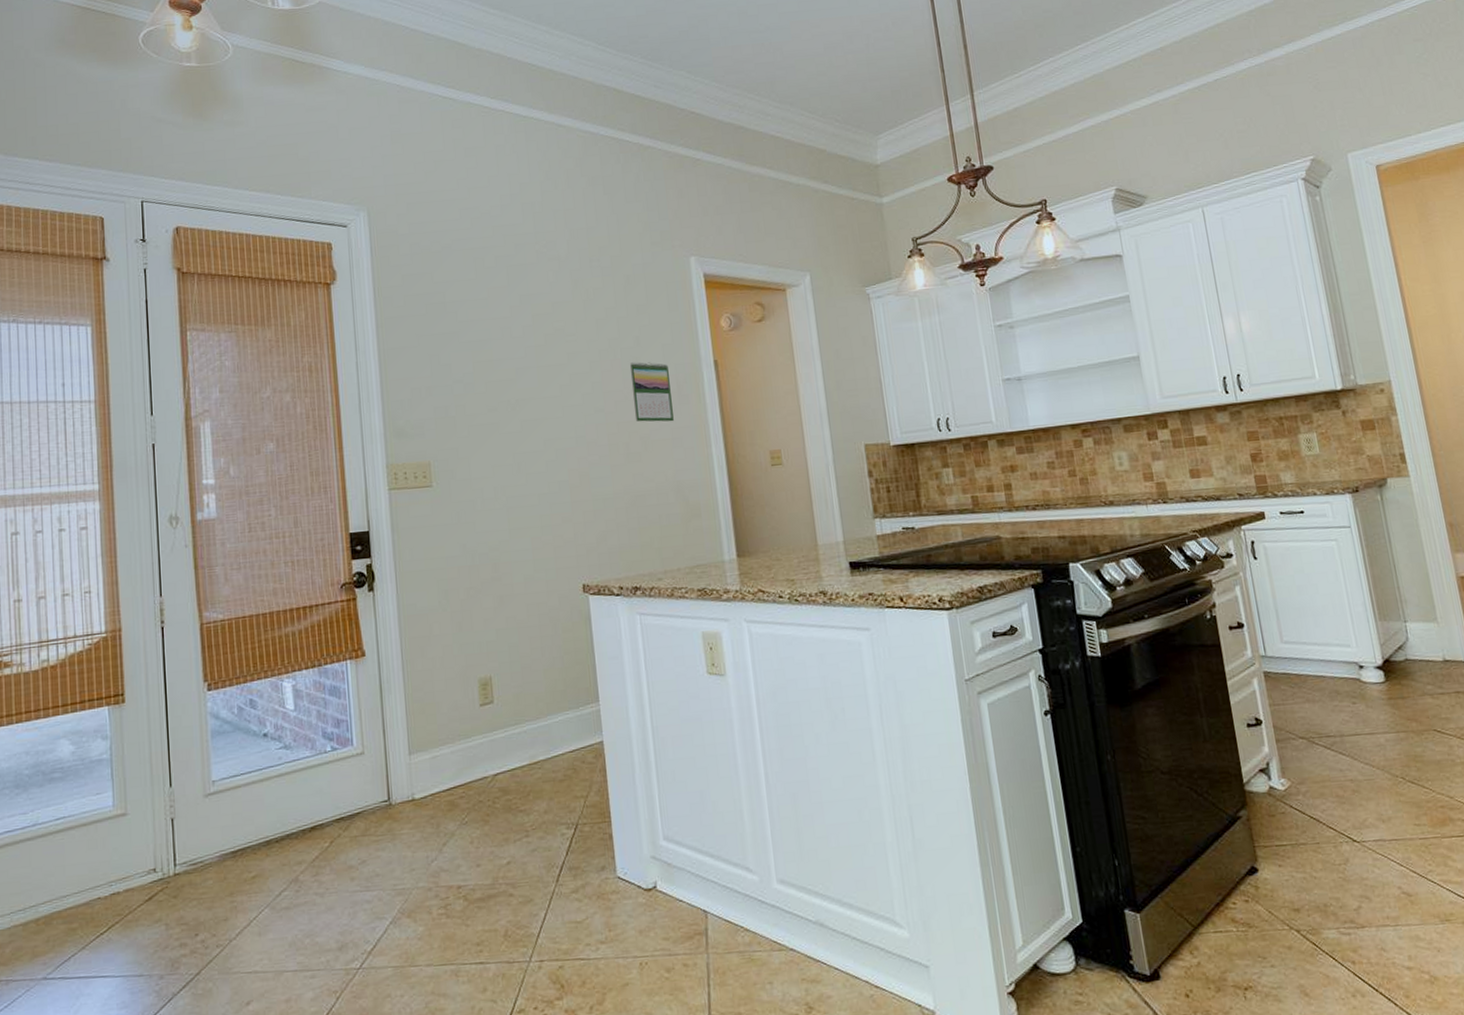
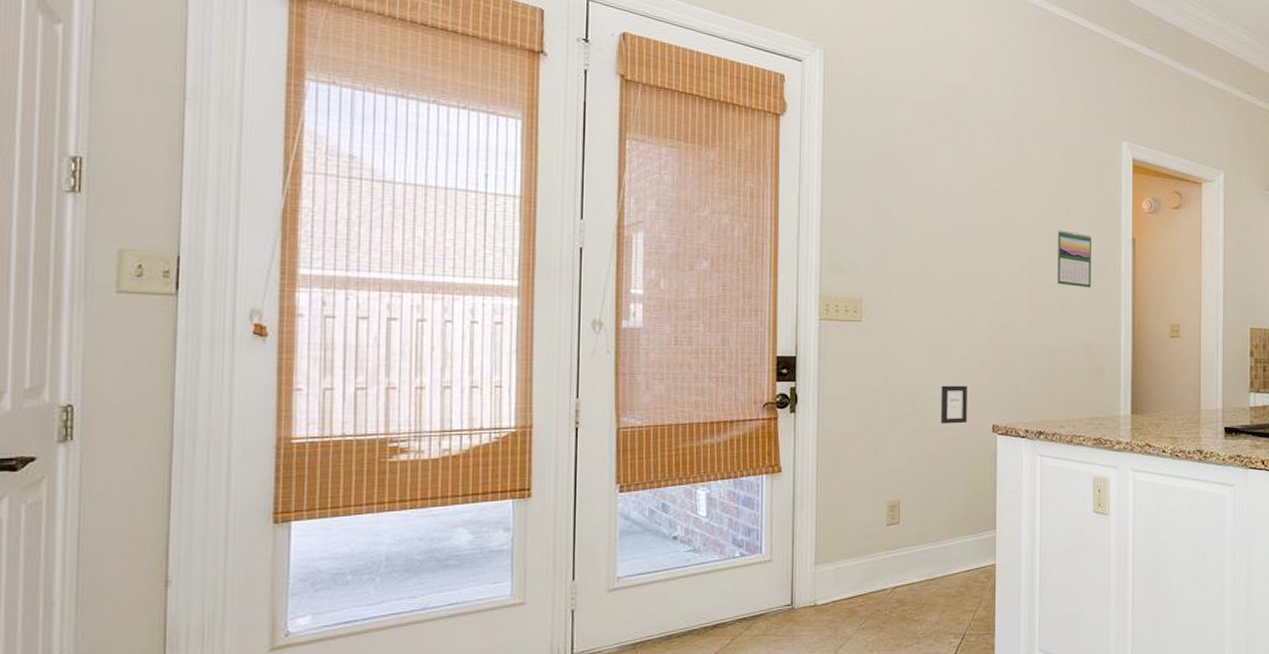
picture frame: none [522,544,554,589] -> present [940,385,967,424]

